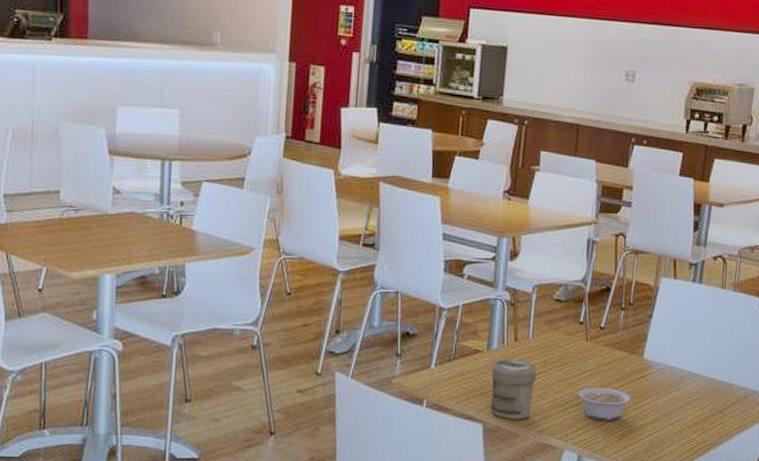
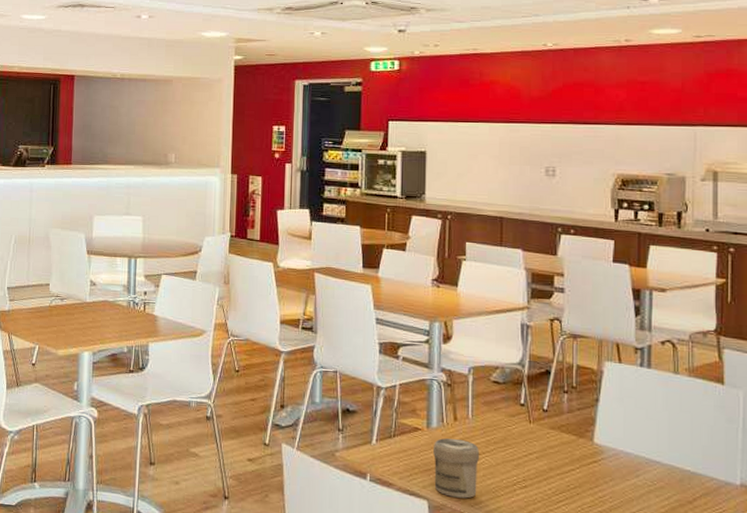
legume: present [571,387,631,421] -> none [518,470,584,506]

